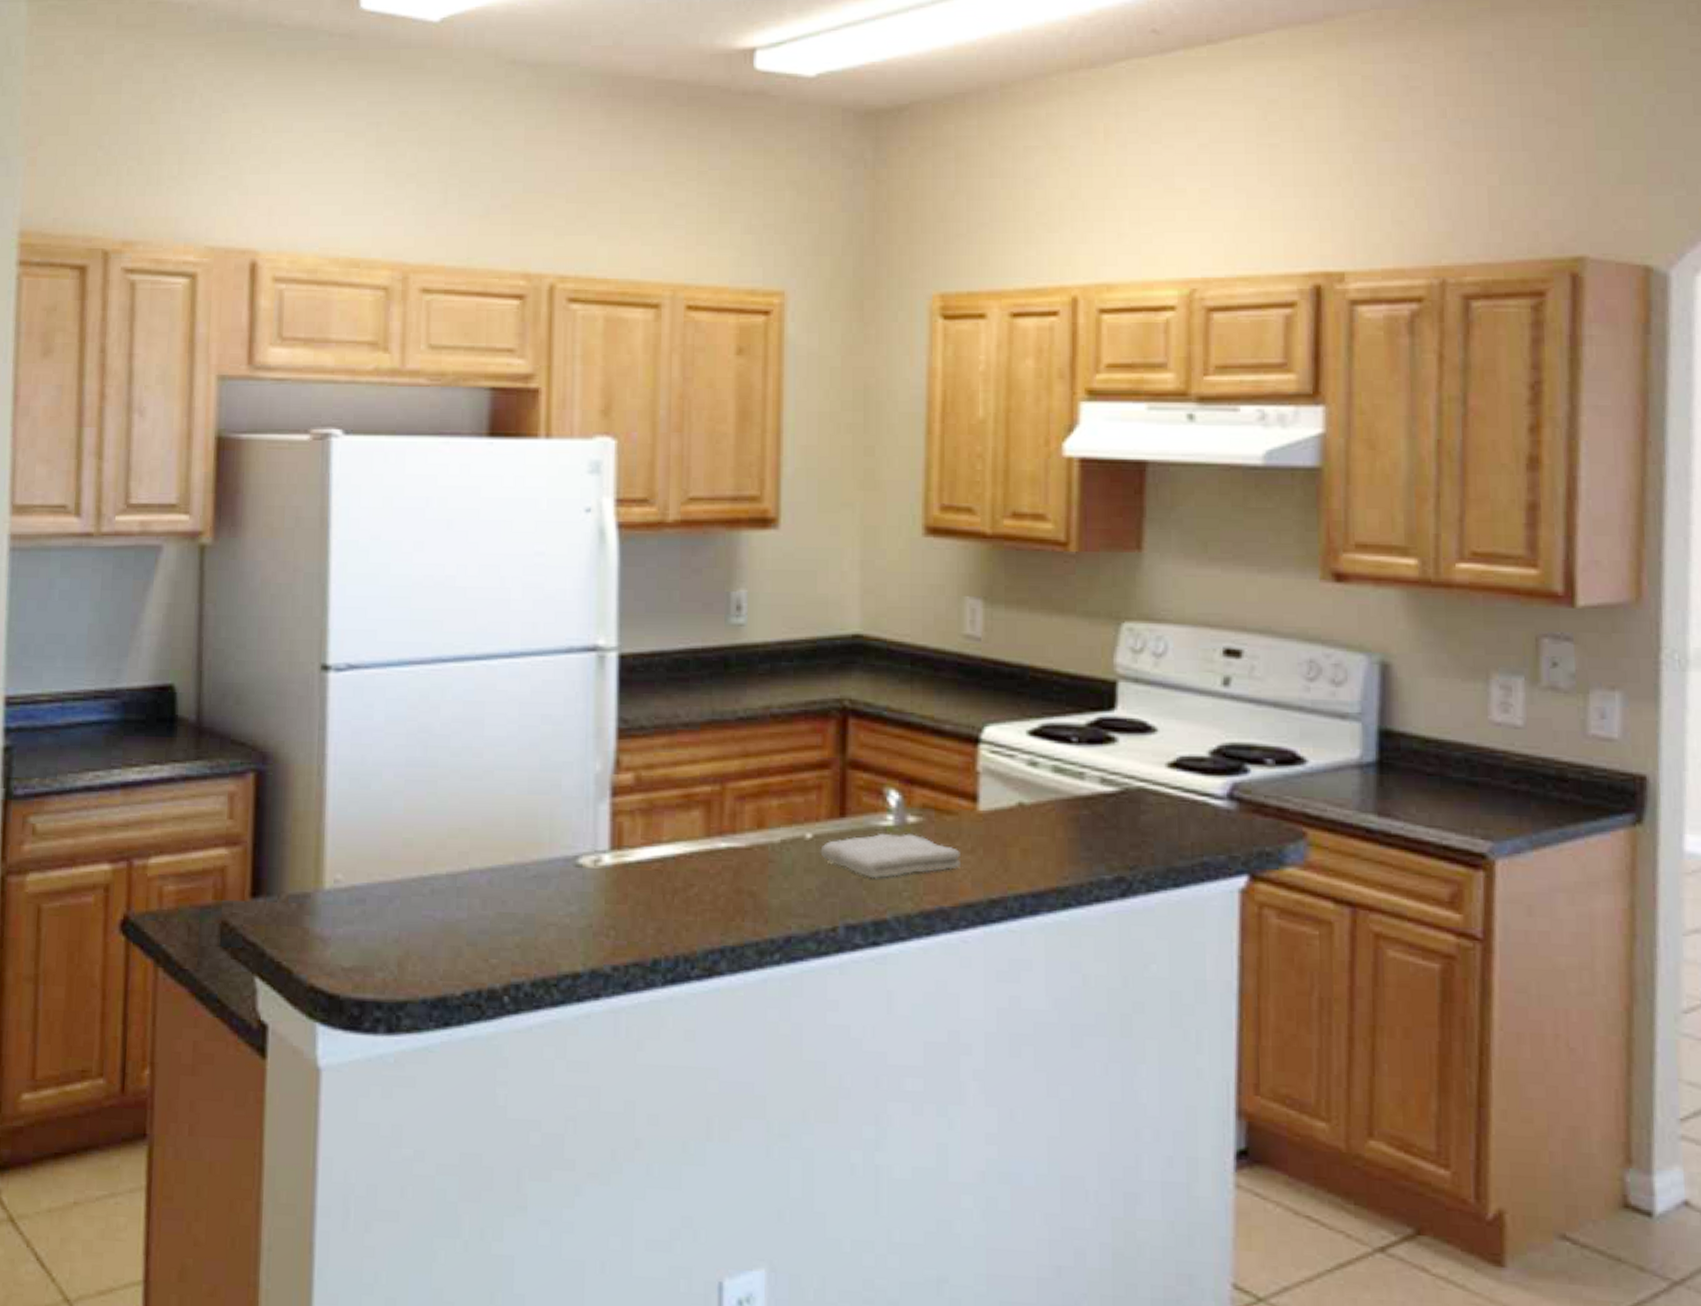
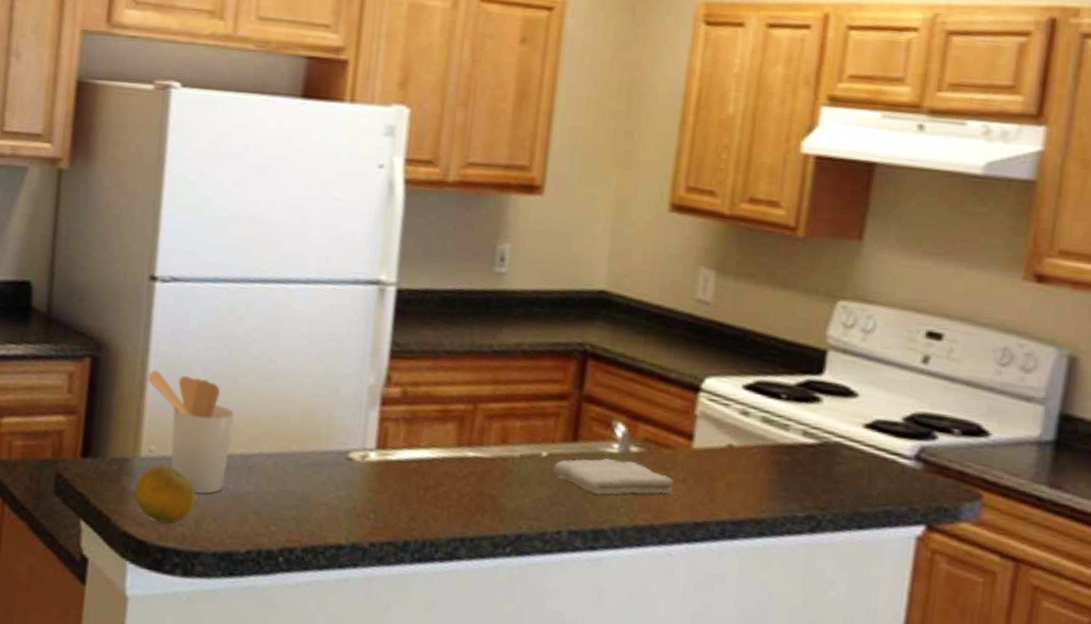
fruit: none [319,895,396,971] -> present [134,463,196,525]
utensil holder: none [325,780,438,929] -> present [146,370,236,494]

